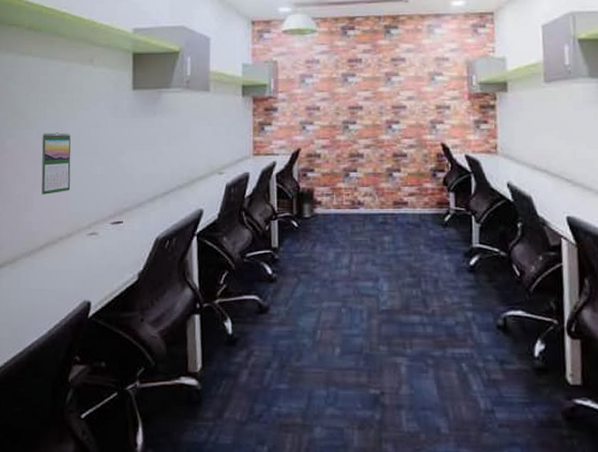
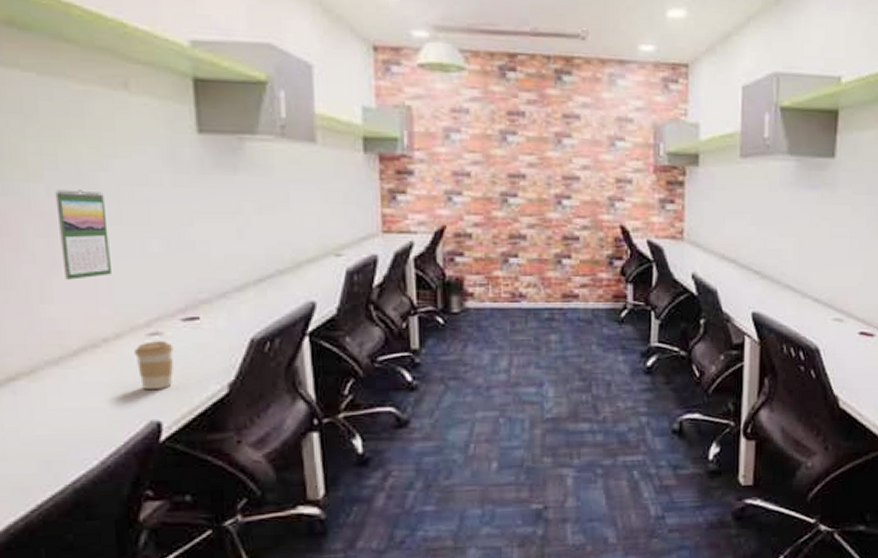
coffee cup: none [78,239,104,277] -> present [135,341,174,390]

